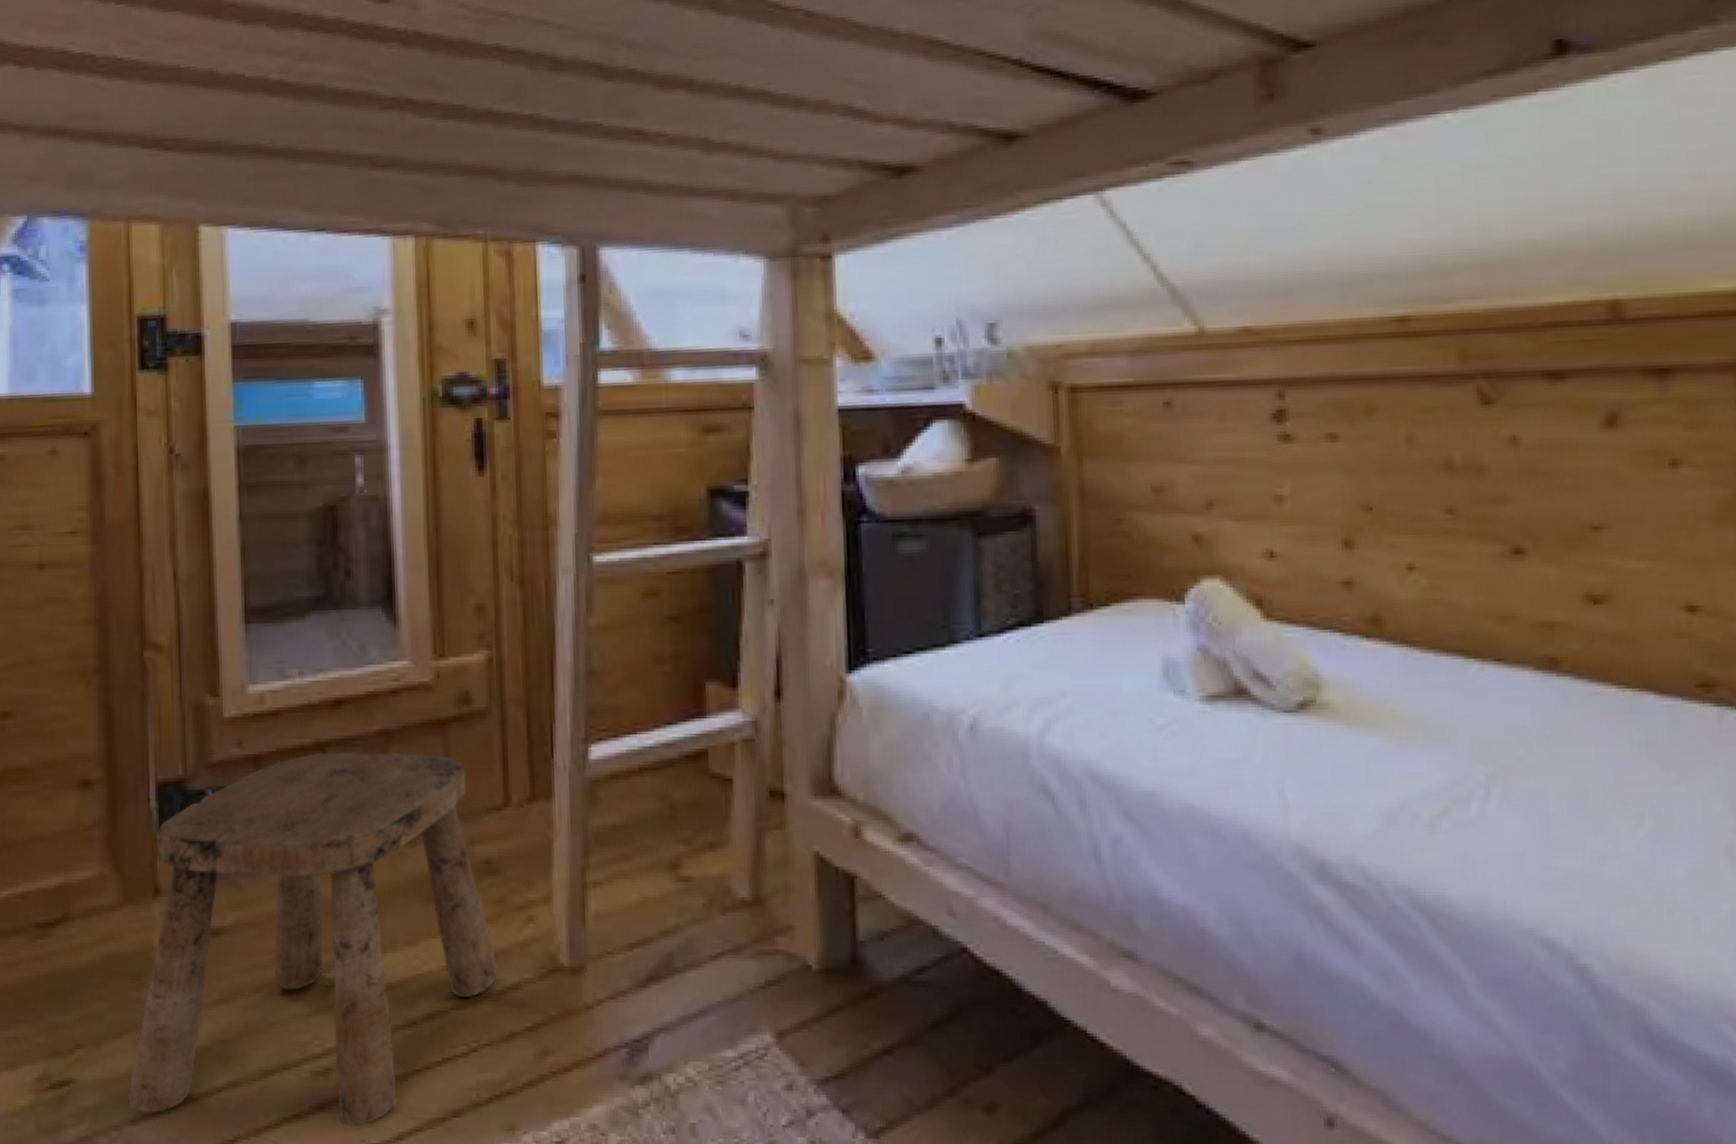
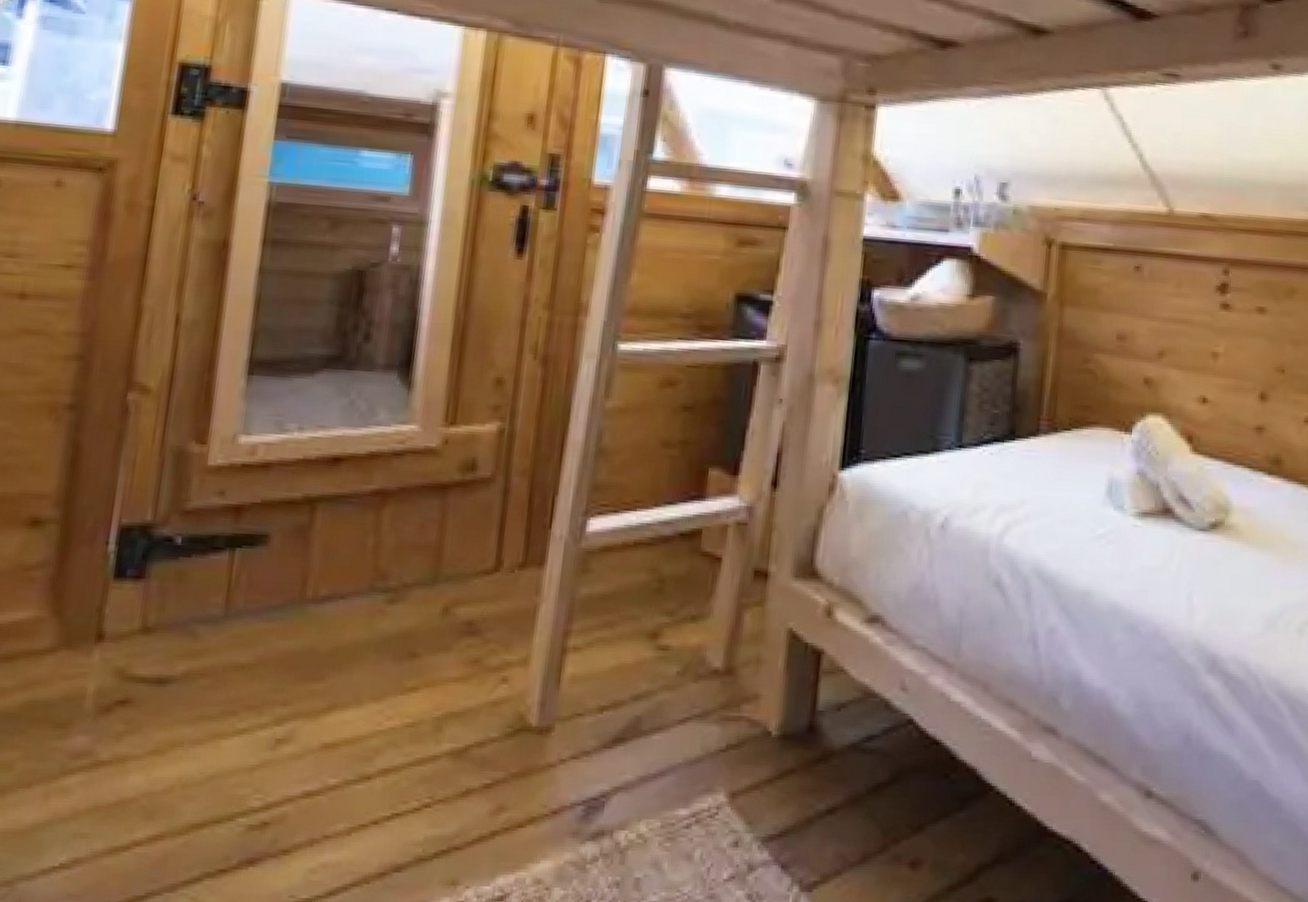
stool: present [127,752,499,1126] -> none [26,507,464,881]

